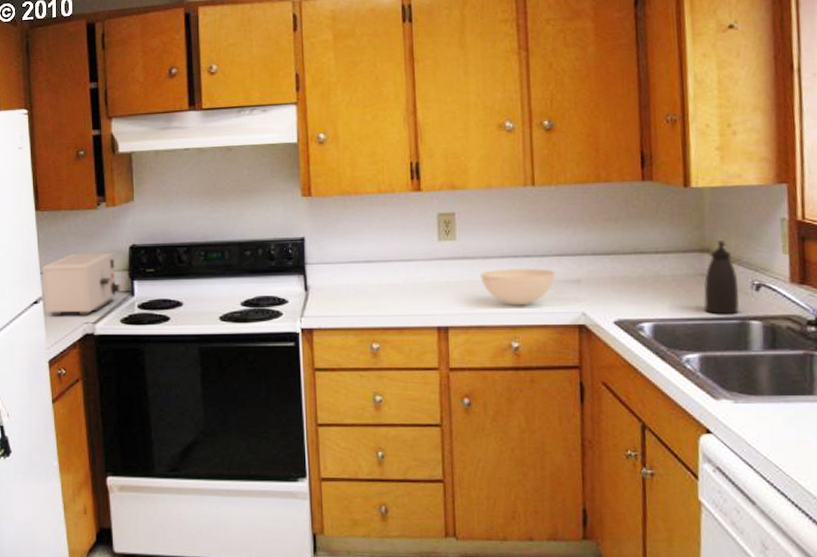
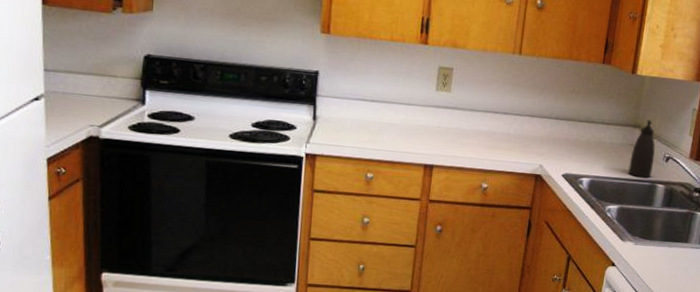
toaster: present [41,252,121,317] -> none [45,54,132,118]
bowl: present [480,268,555,306] -> none [465,121,525,154]

